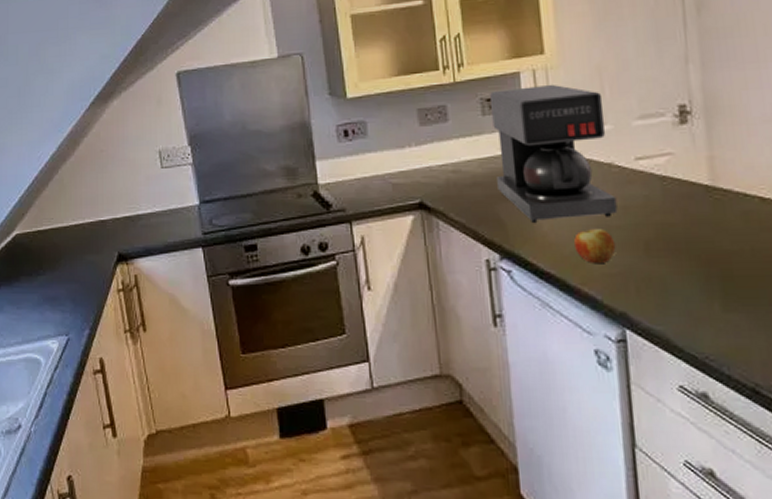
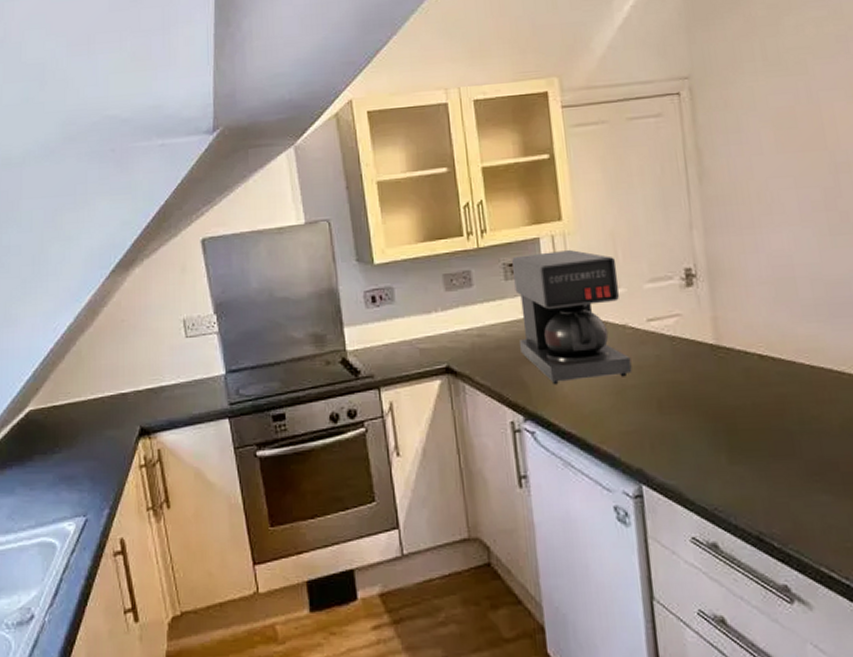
apple: present [574,229,616,264] -> none [593,388,632,423]

